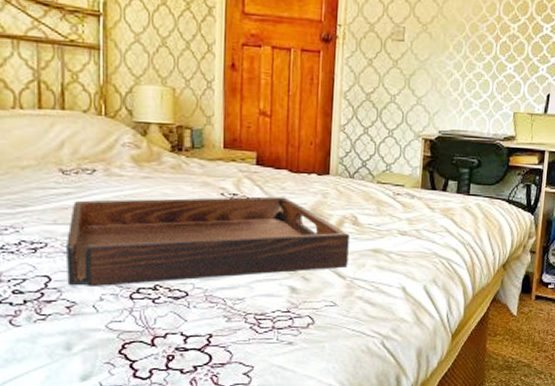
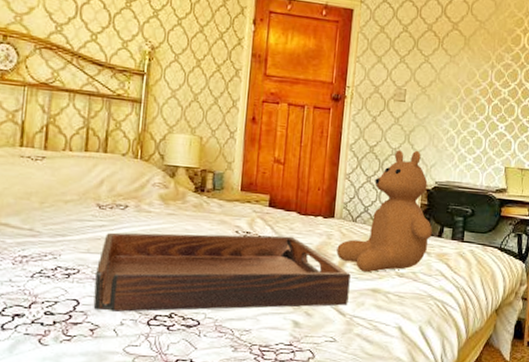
teddy bear: none [333,96,436,232] -> present [336,149,432,273]

